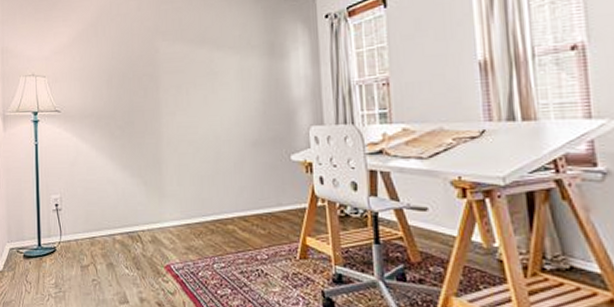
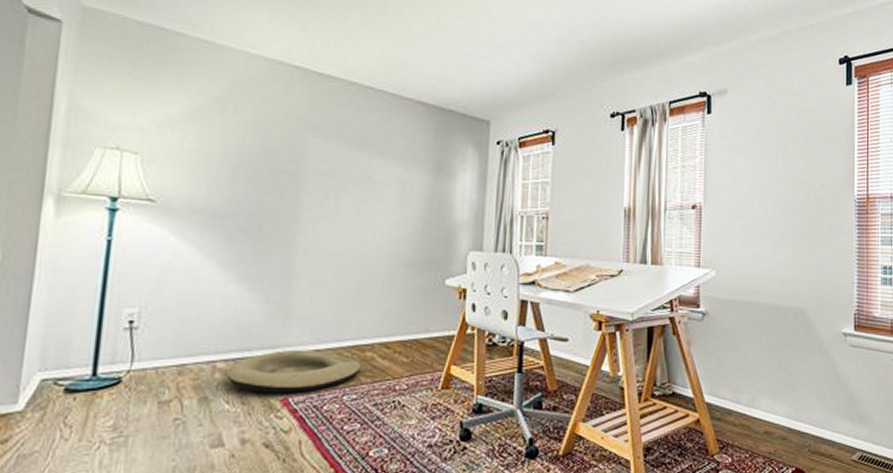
dog bed: none [124,224,226,261] -> present [227,349,362,393]

